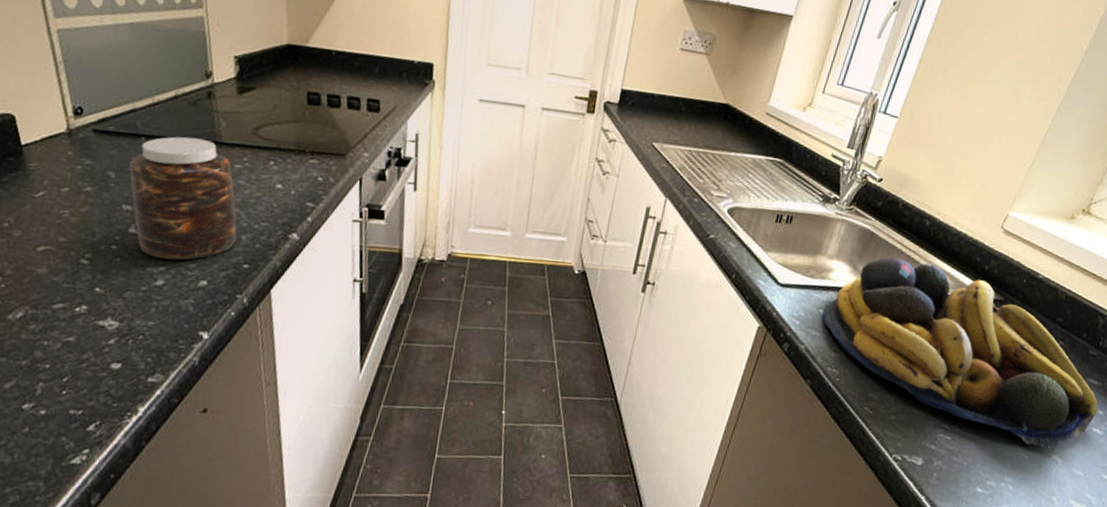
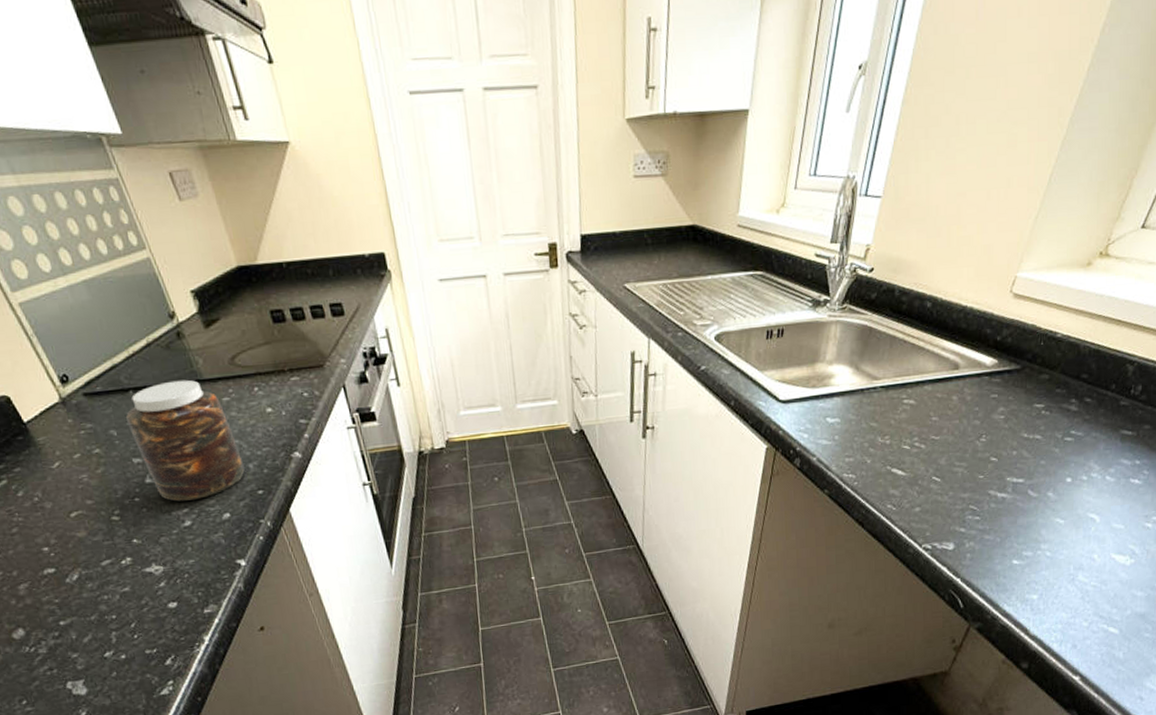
fruit bowl: present [823,257,1098,450] -> none [830,347,1135,510]

